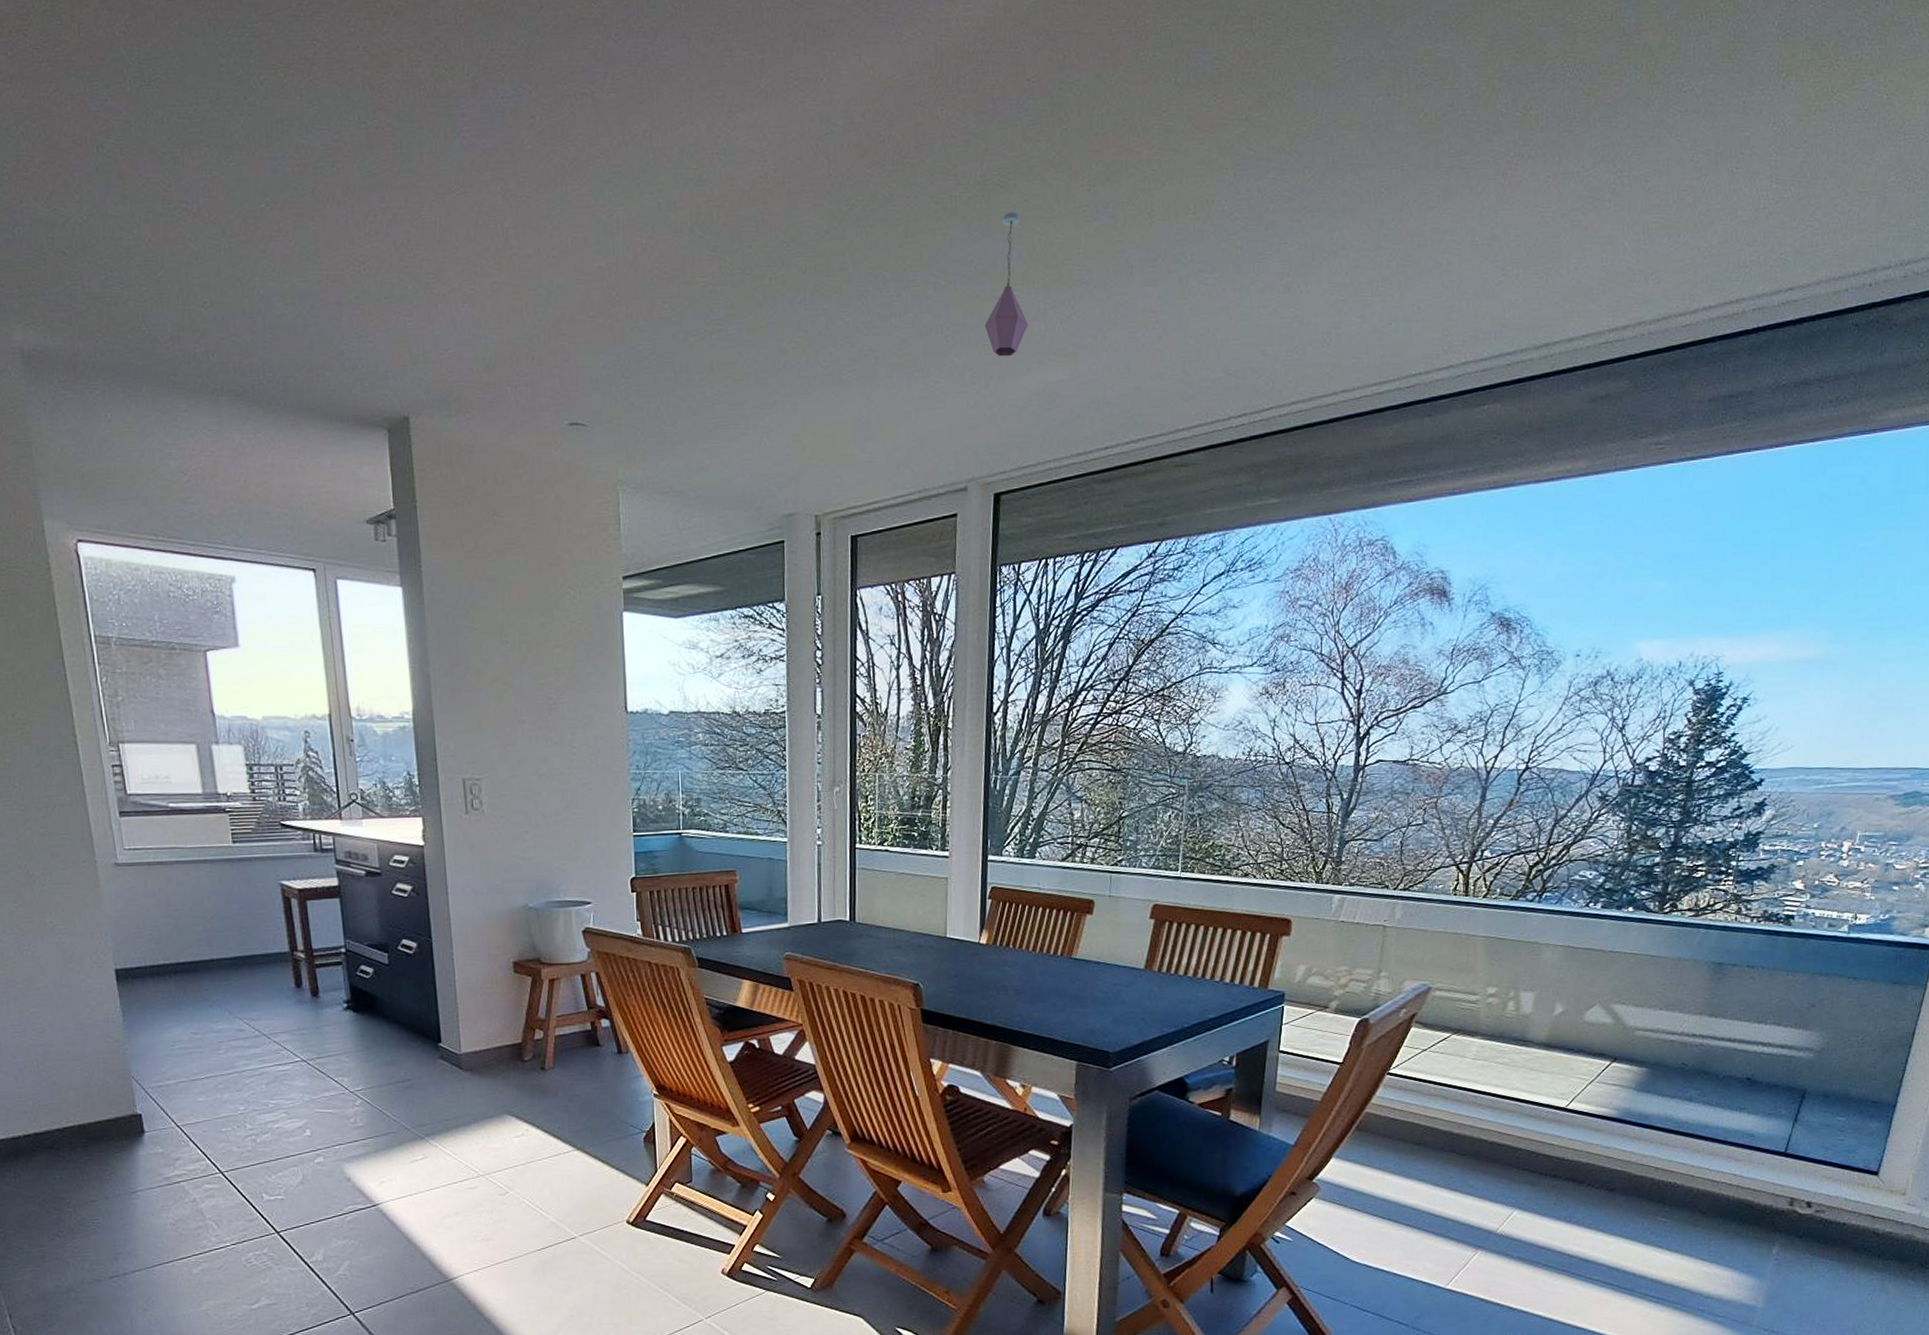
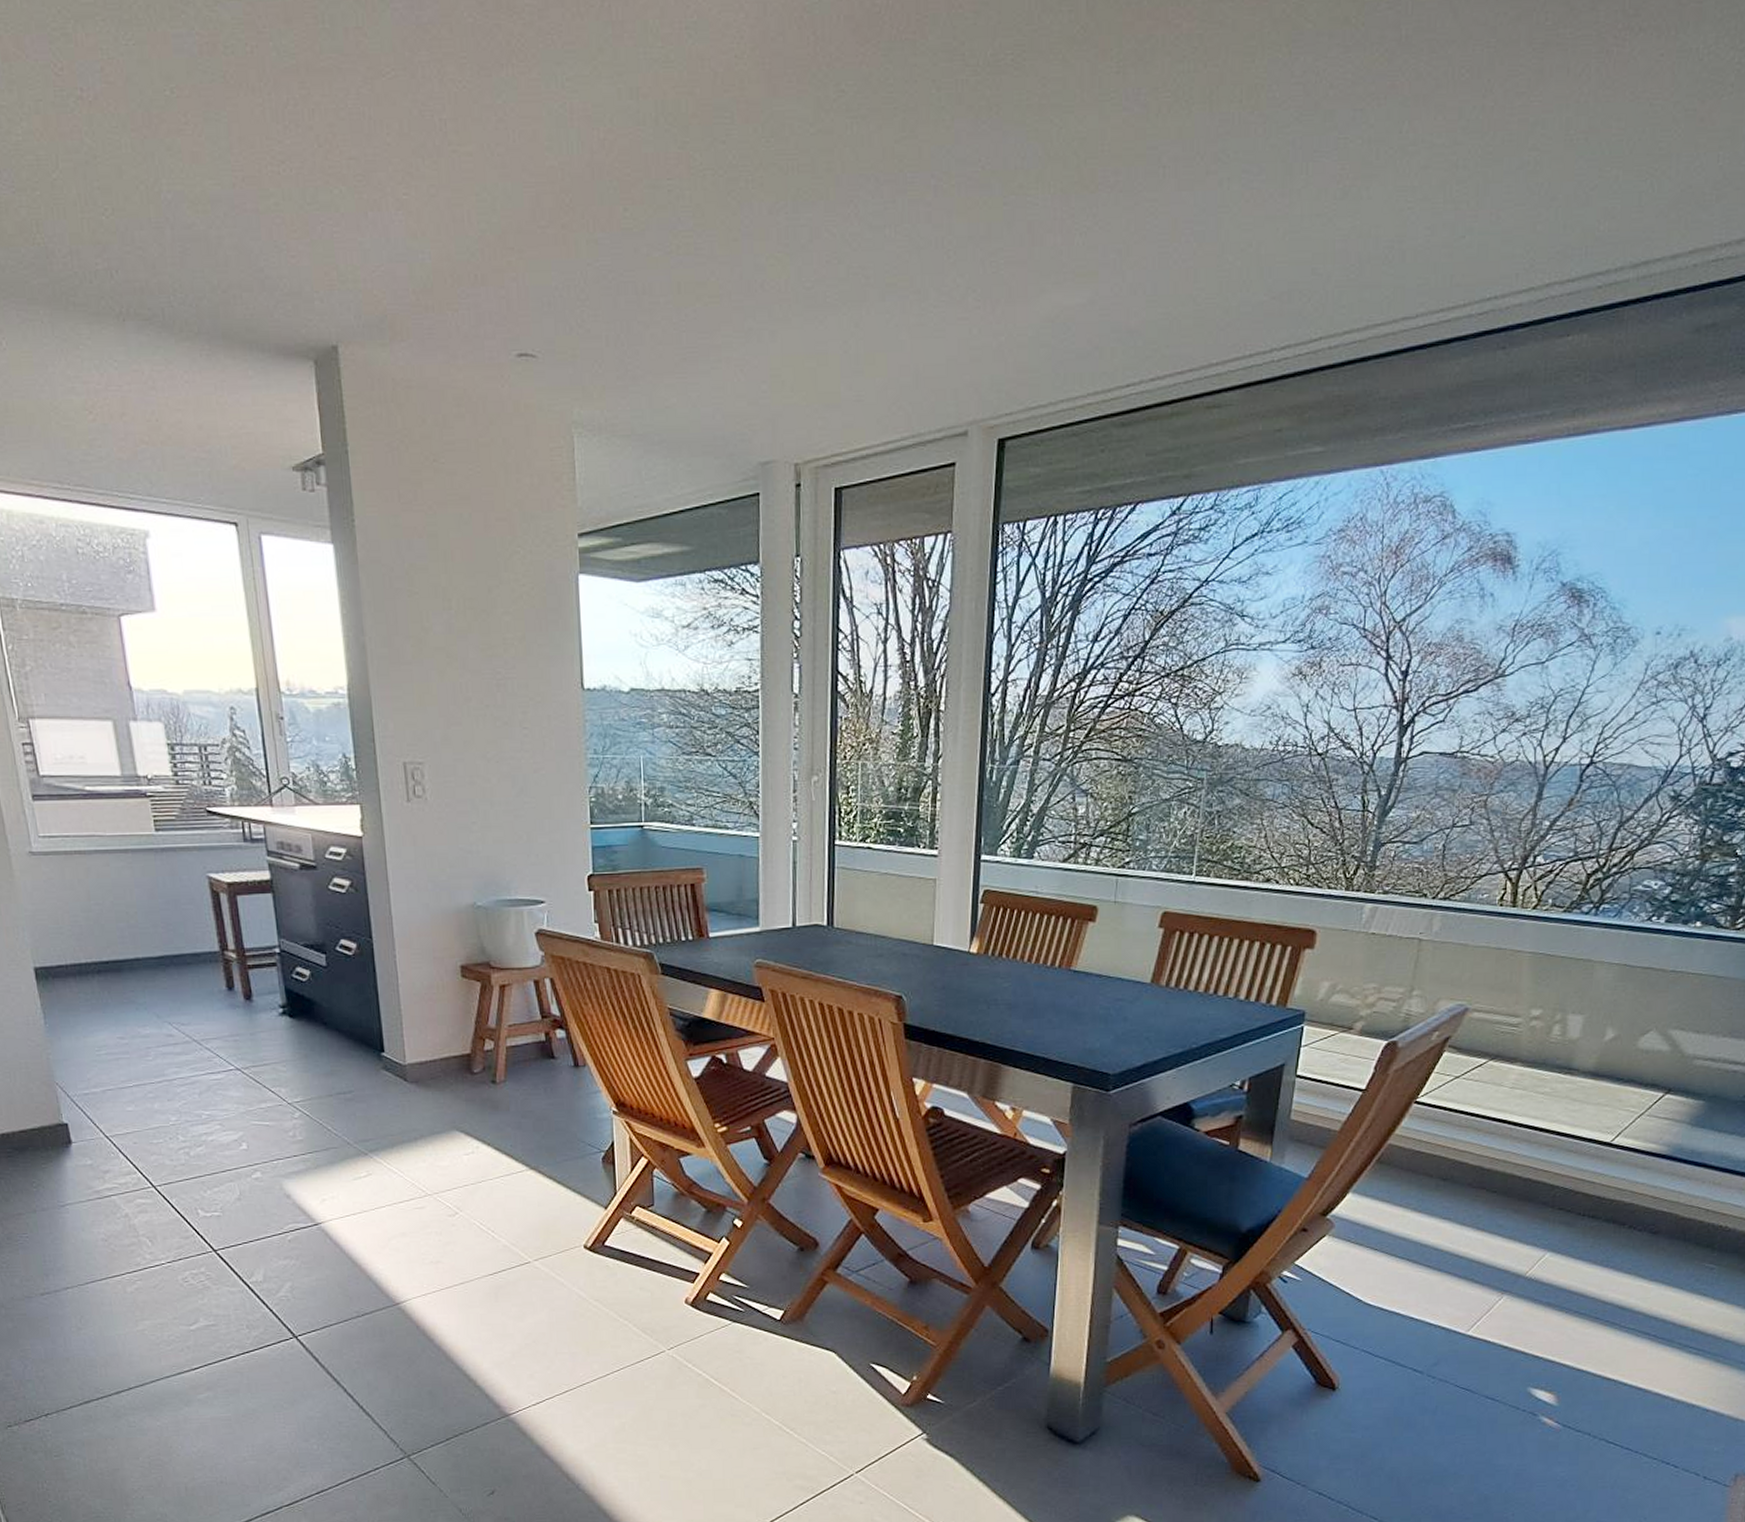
pendant light: present [984,212,1028,357] -> none [992,100,1042,276]

